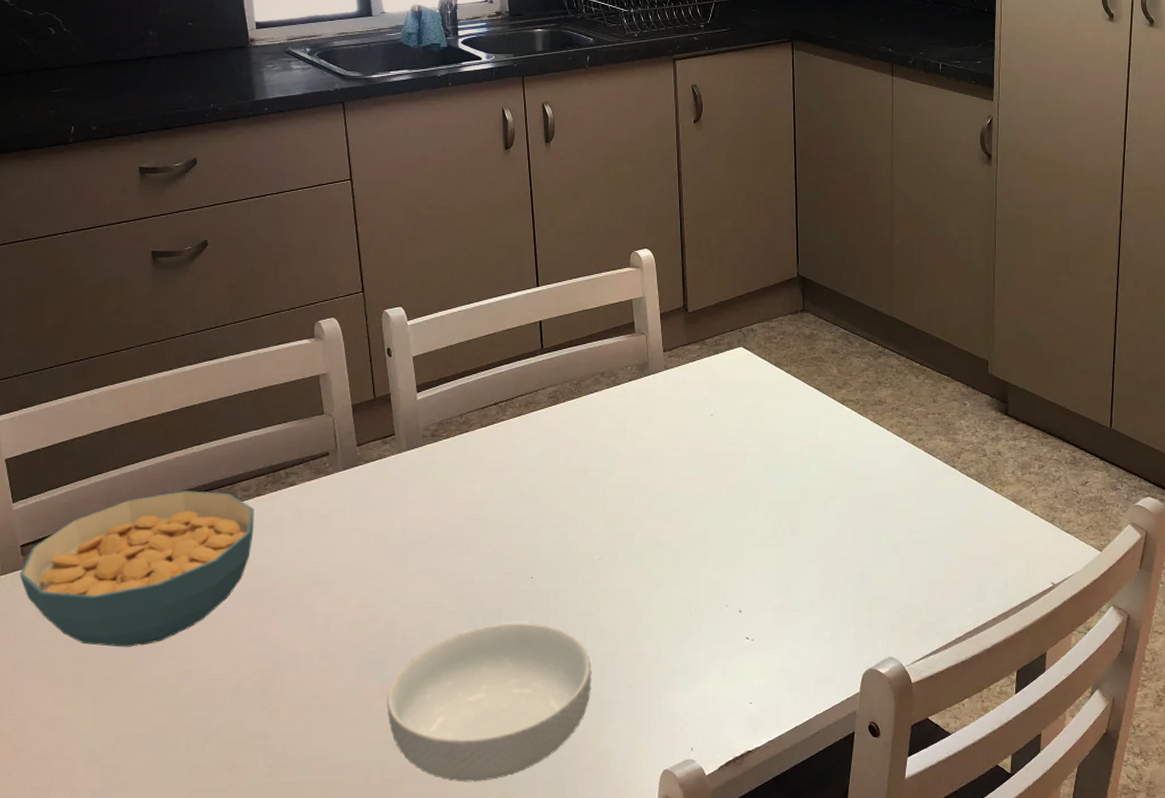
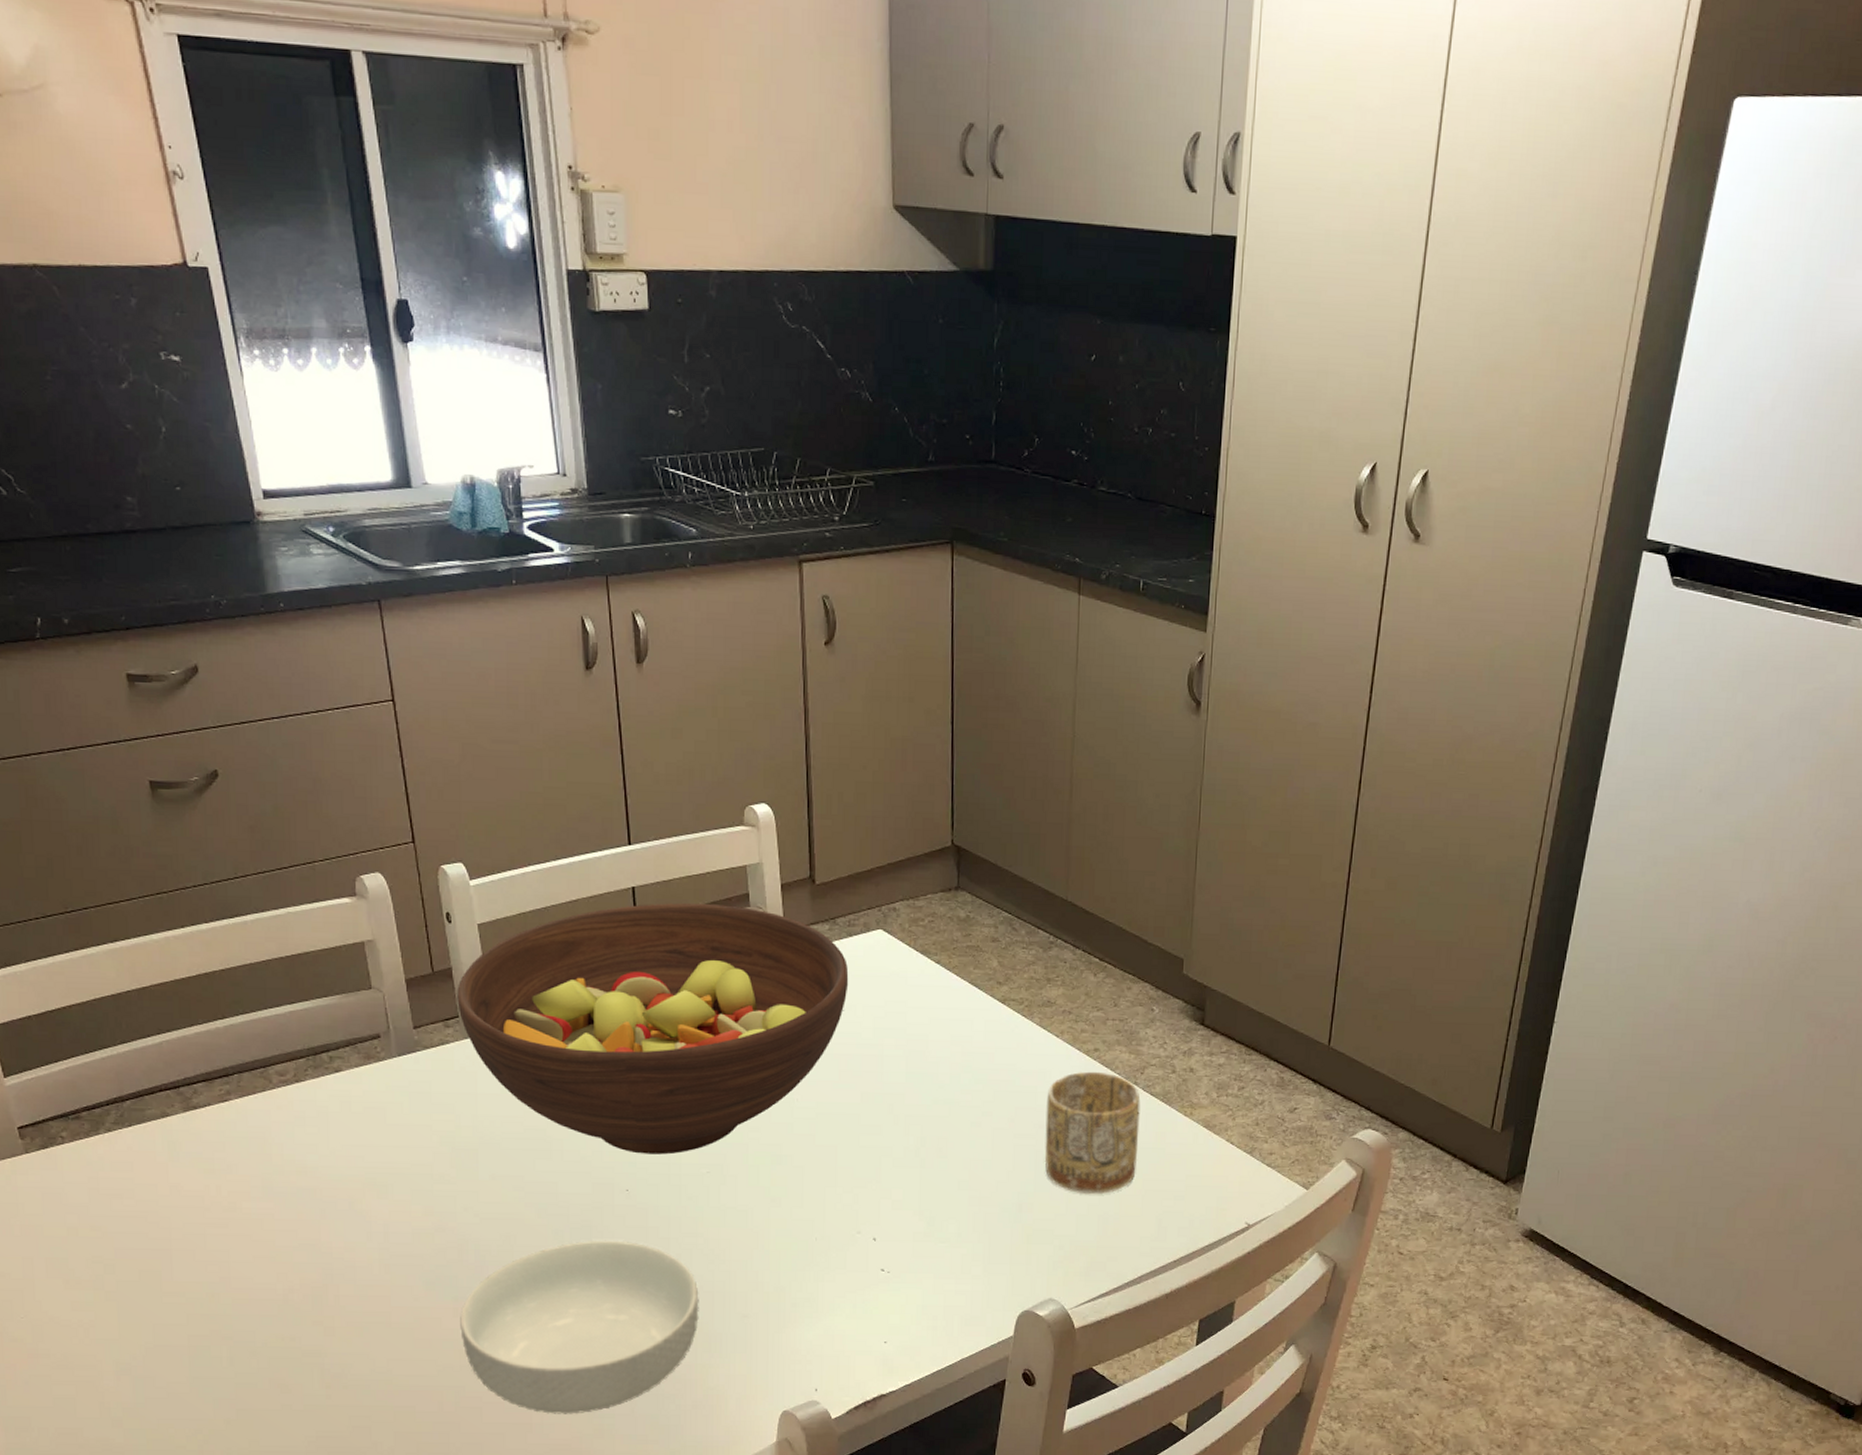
cereal bowl: present [19,491,255,647] -> none [19,1072,295,1249]
fruit bowl: none [394,331,716,545] -> present [457,903,849,1155]
mug: none [881,458,959,564] -> present [1044,1071,1141,1195]

